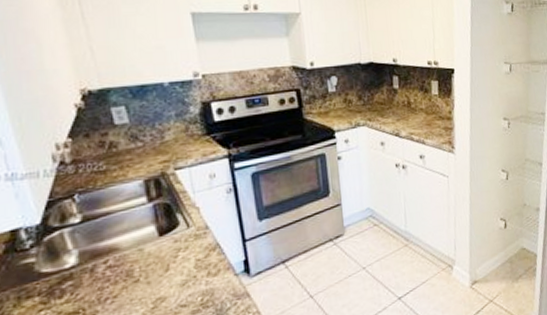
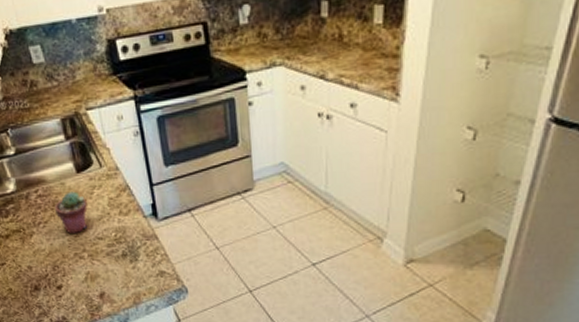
potted succulent: none [129,257,170,306] -> present [55,191,88,233]

